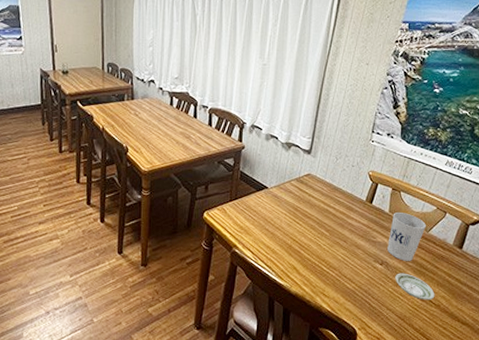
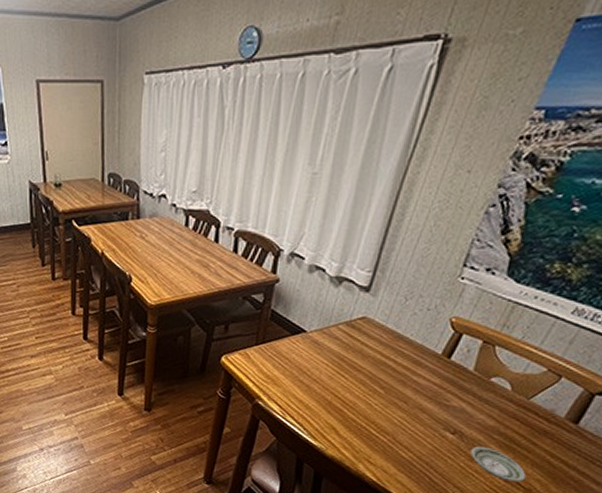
cup: present [387,212,426,261] -> none [465,372,527,433]

